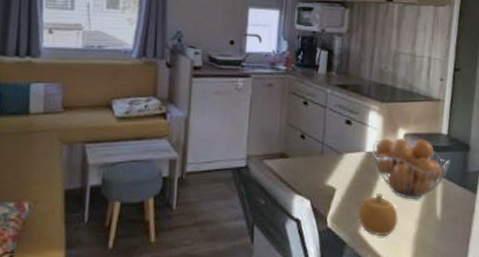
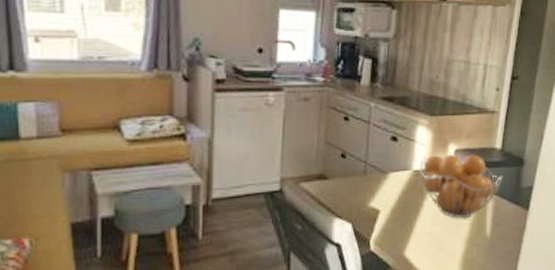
fruit: present [358,193,398,237] -> none [403,213,446,258]

